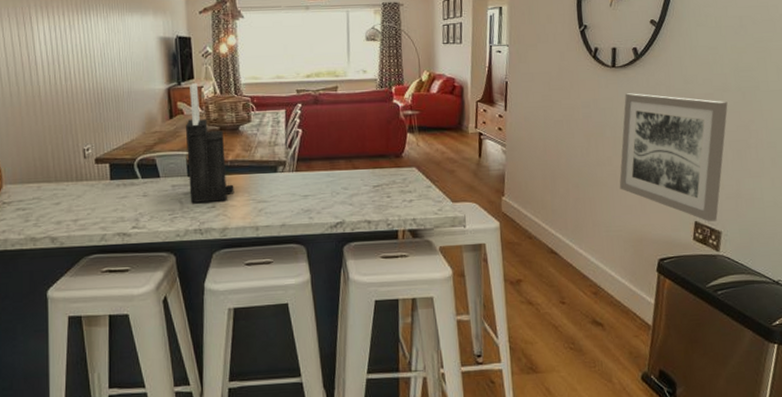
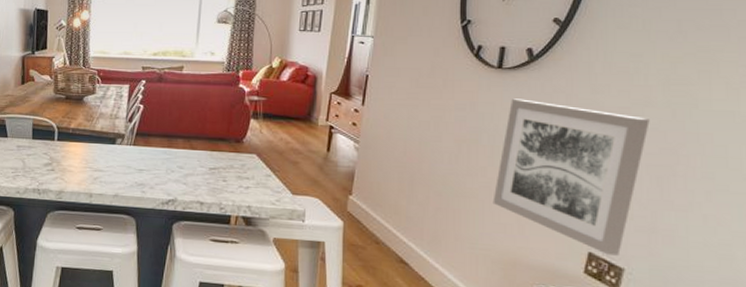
knife block: present [185,83,235,203] -> none [32,53,74,166]

